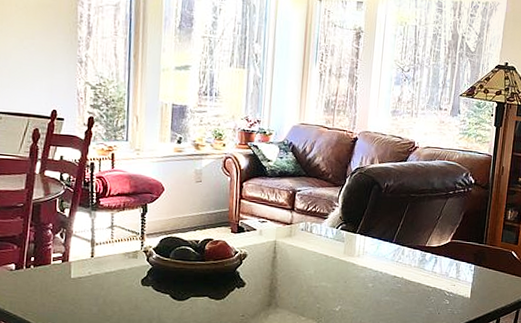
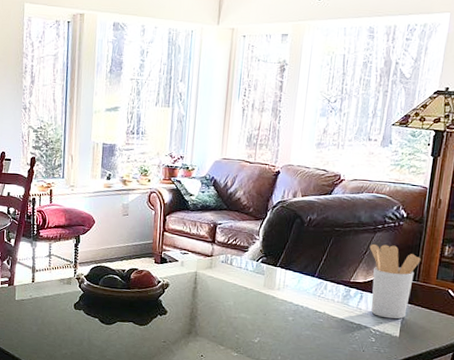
utensil holder: none [442,209,488,281] -> present [369,243,421,319]

